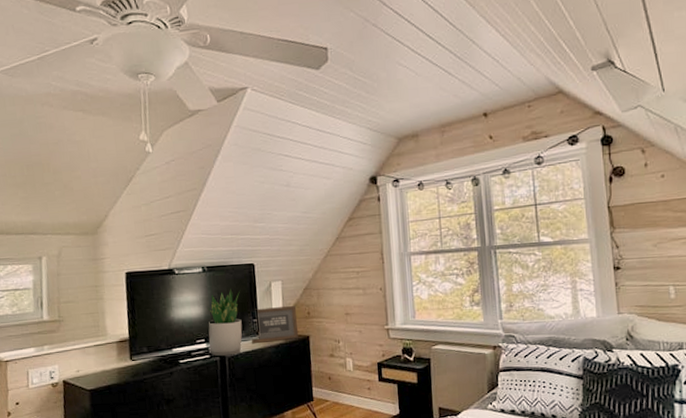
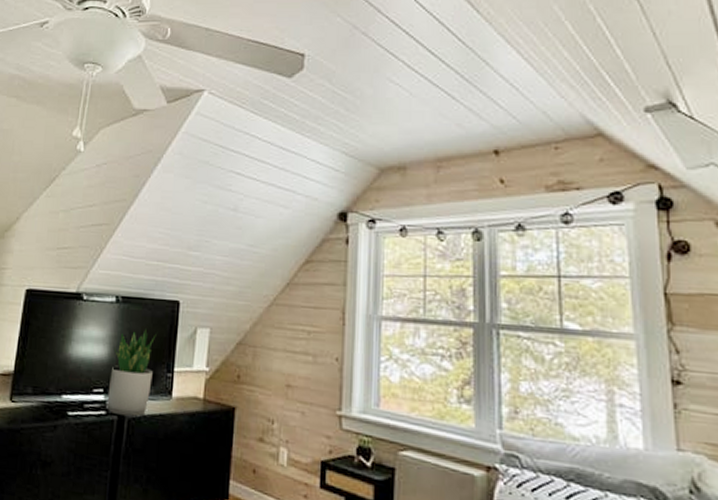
picture frame: present [252,305,299,344] -> none [161,359,224,409]

